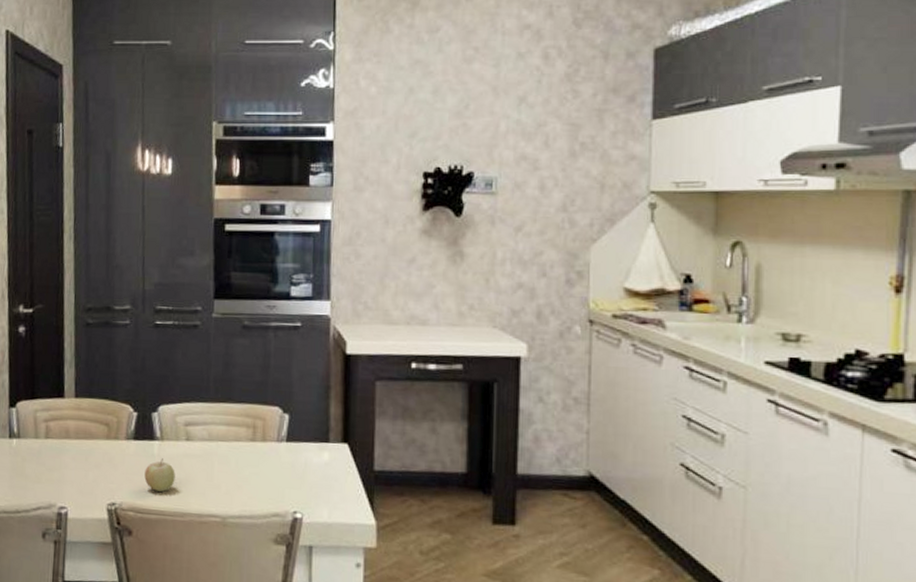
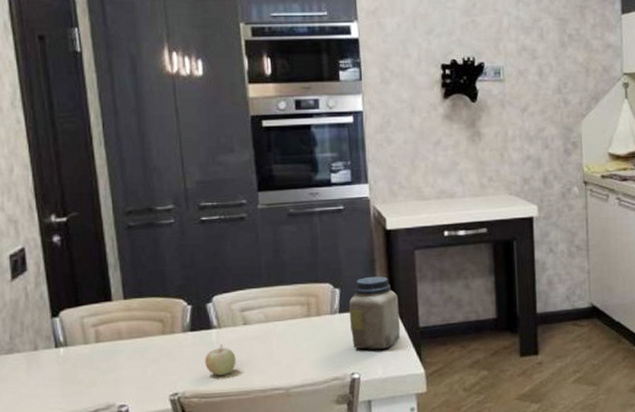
jar: none [296,405,353,490] -> present [349,276,400,350]

